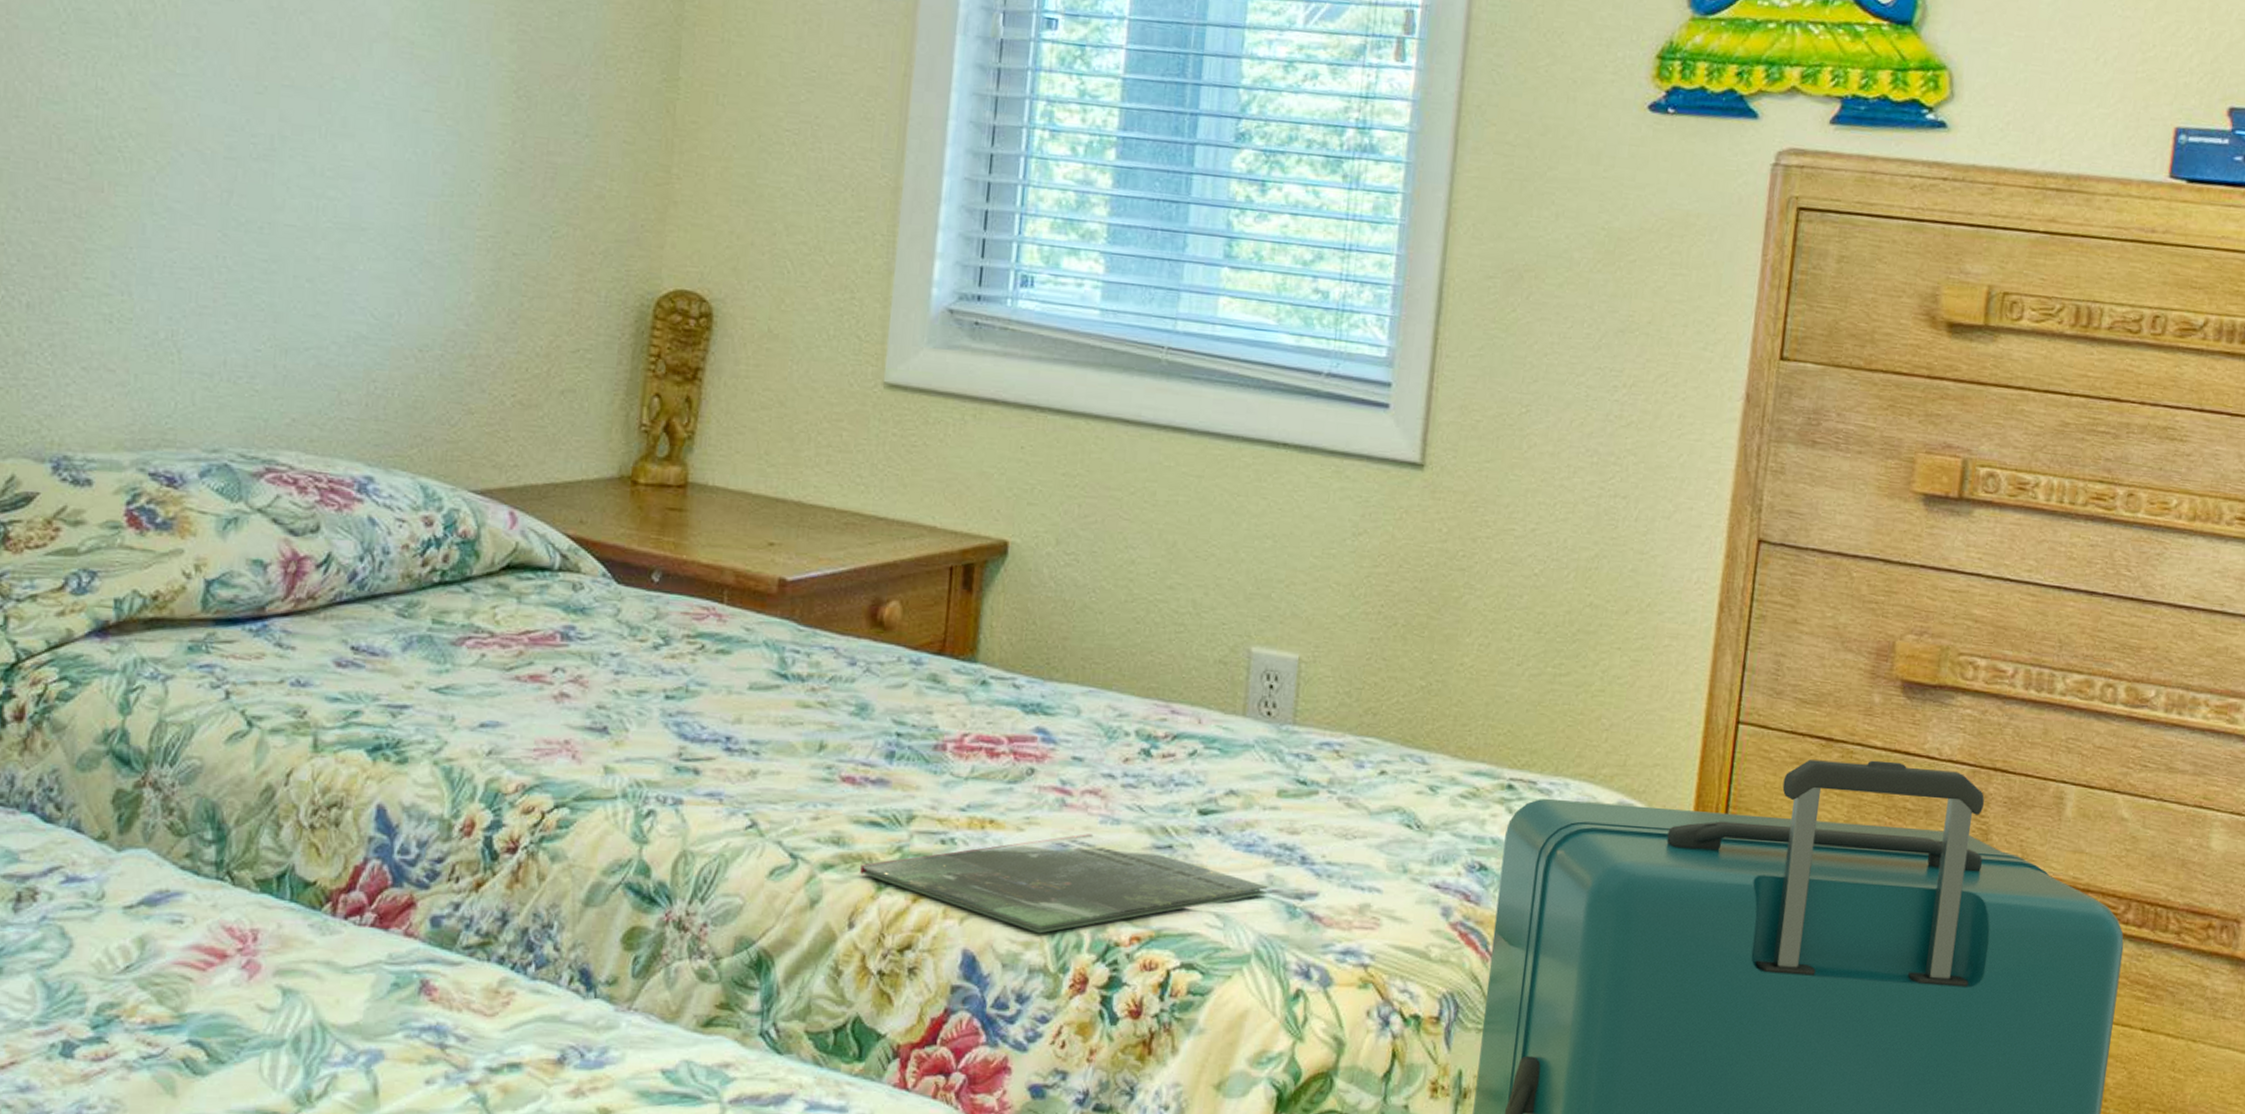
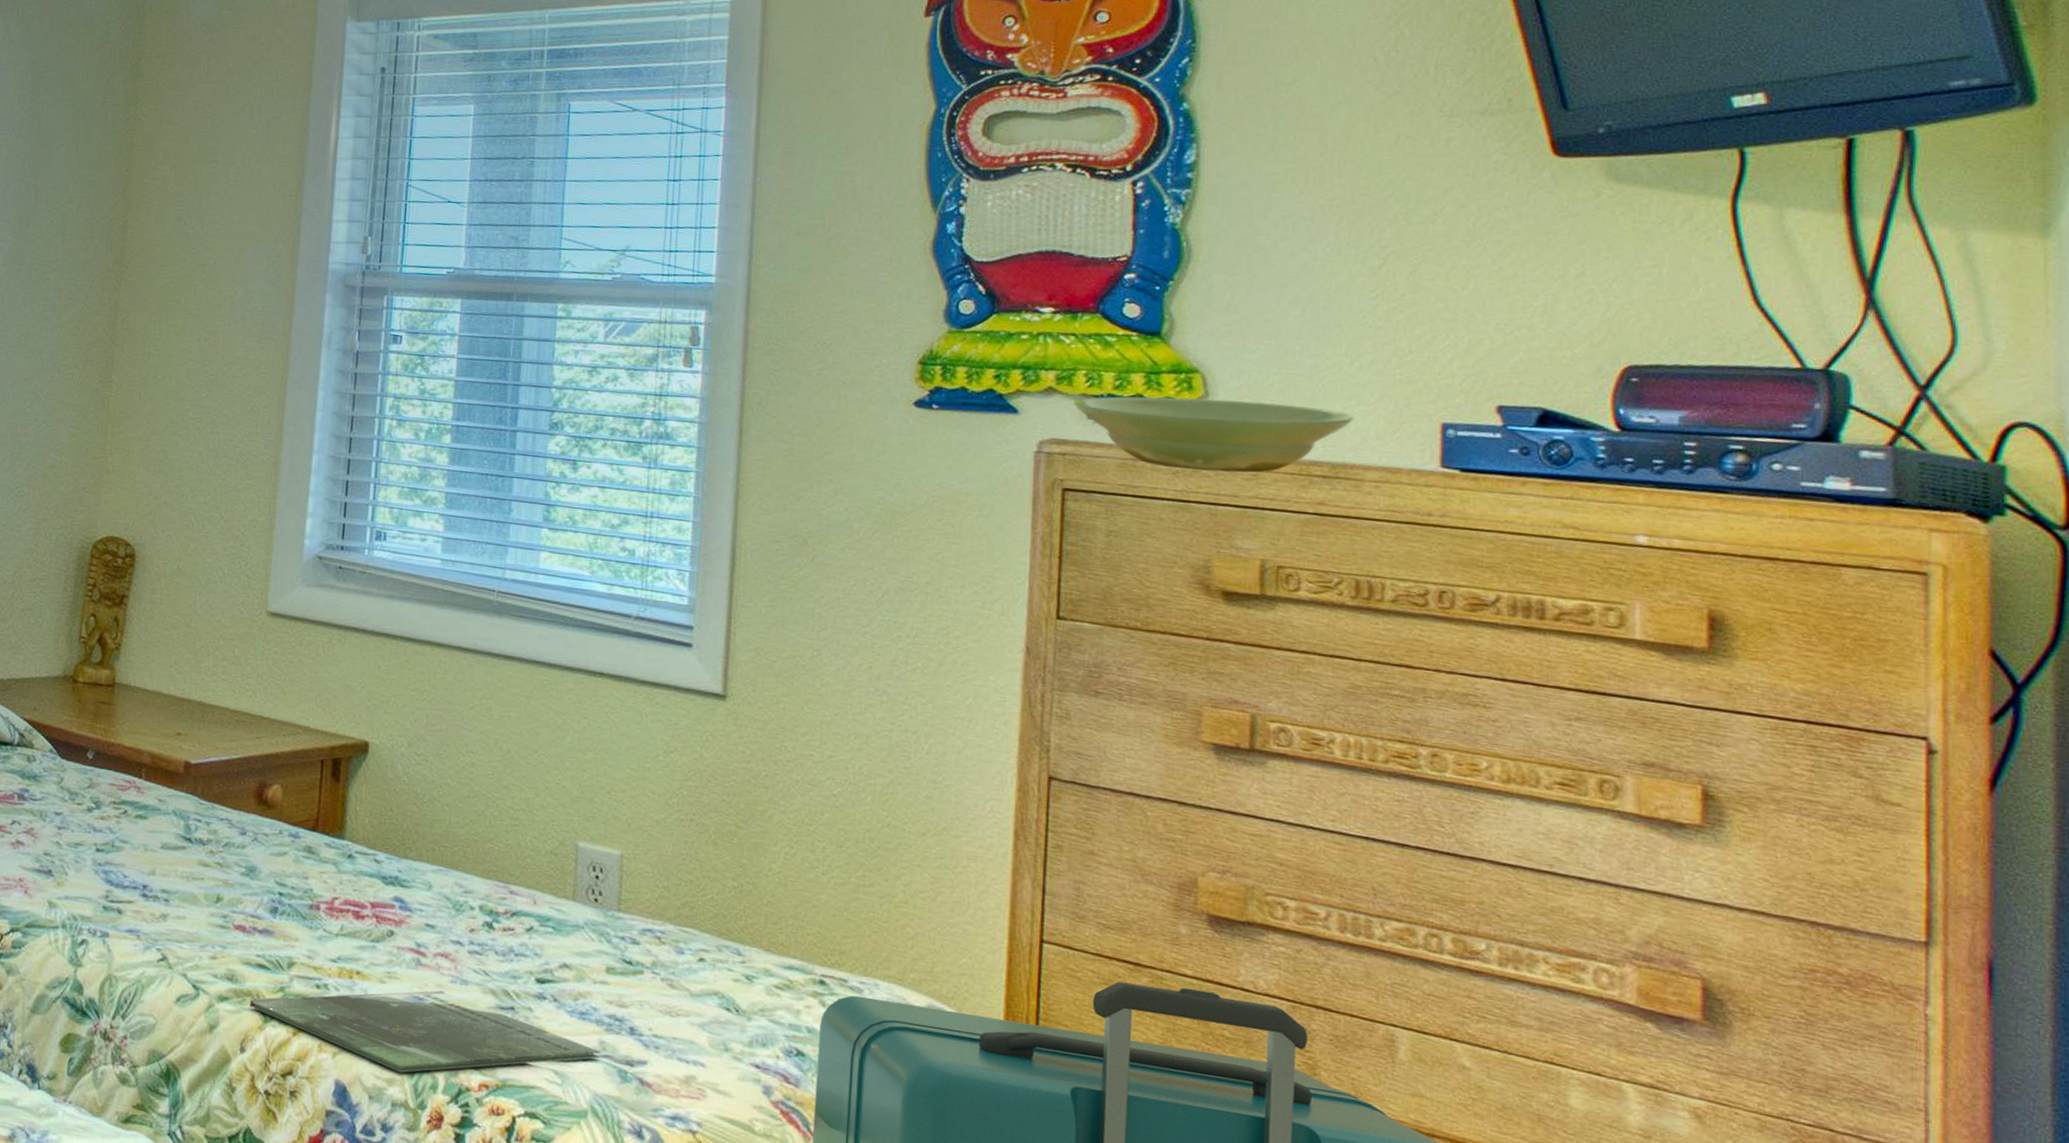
decorative bowl: none [1817,97,2093,187] -> present [1074,396,1354,473]

